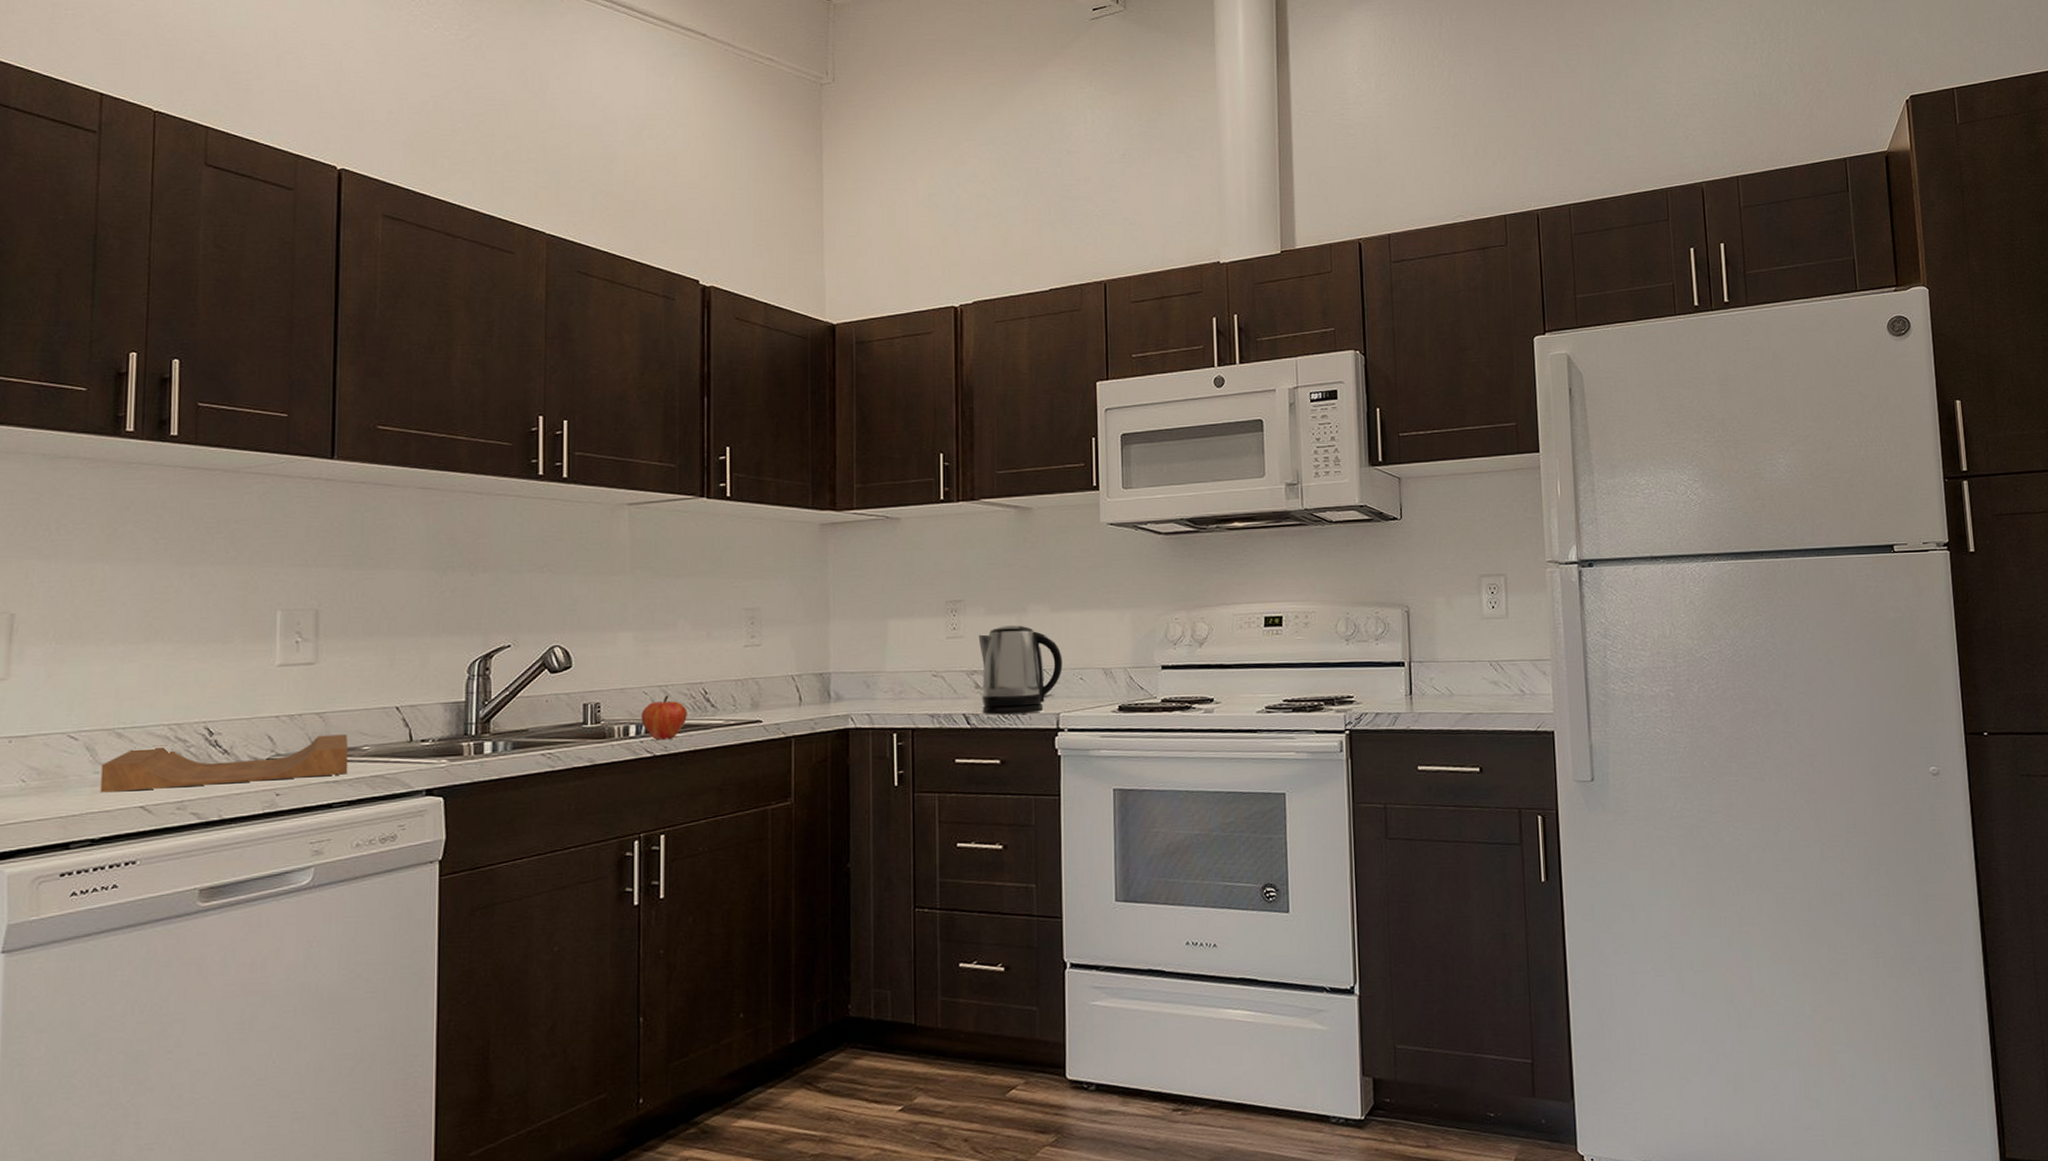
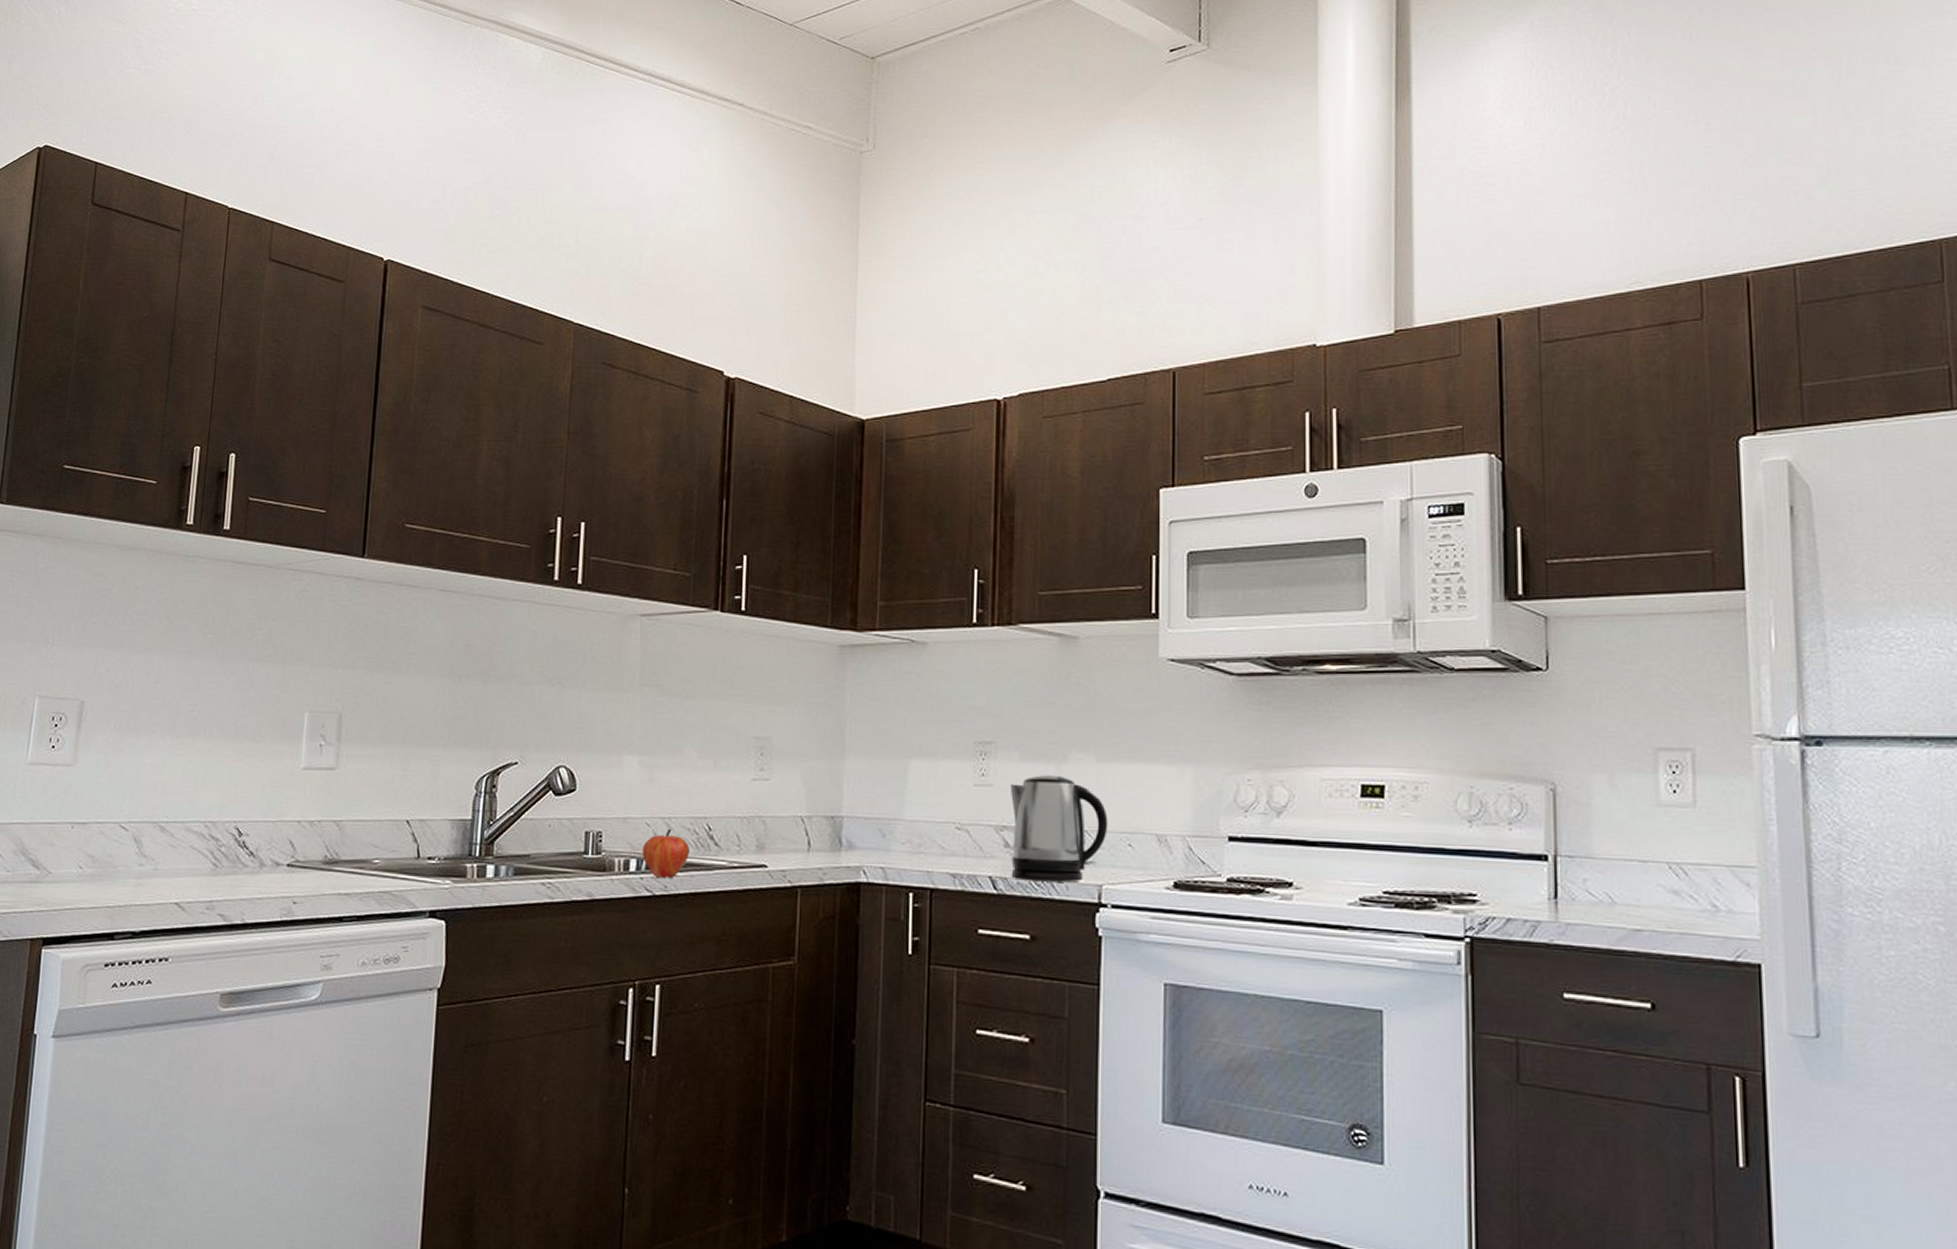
cutting board: present [100,734,349,793] -> none [142,842,361,888]

